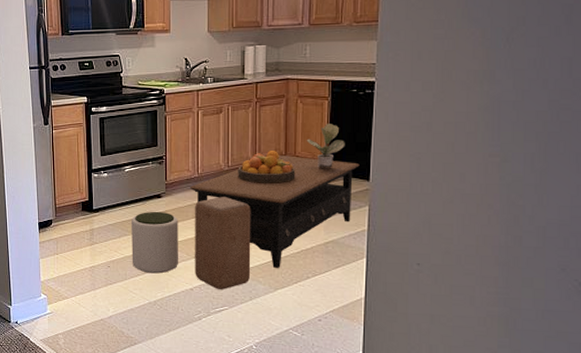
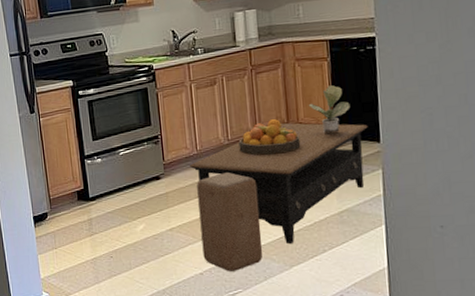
plant pot: present [132,211,178,274] -> none [131,194,185,261]

